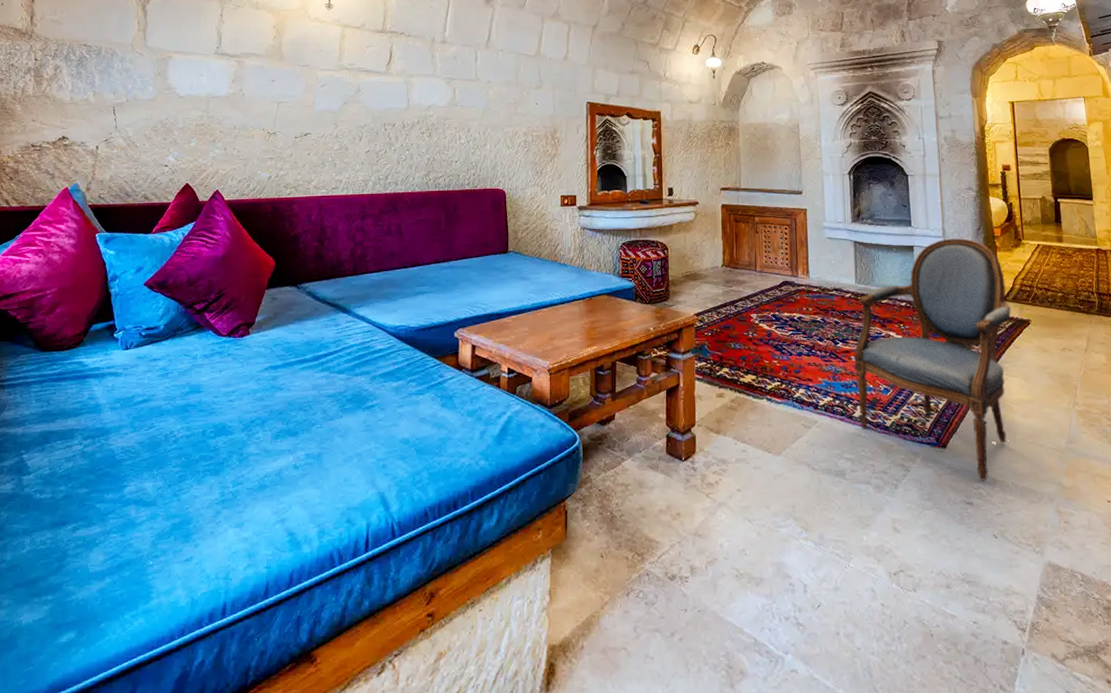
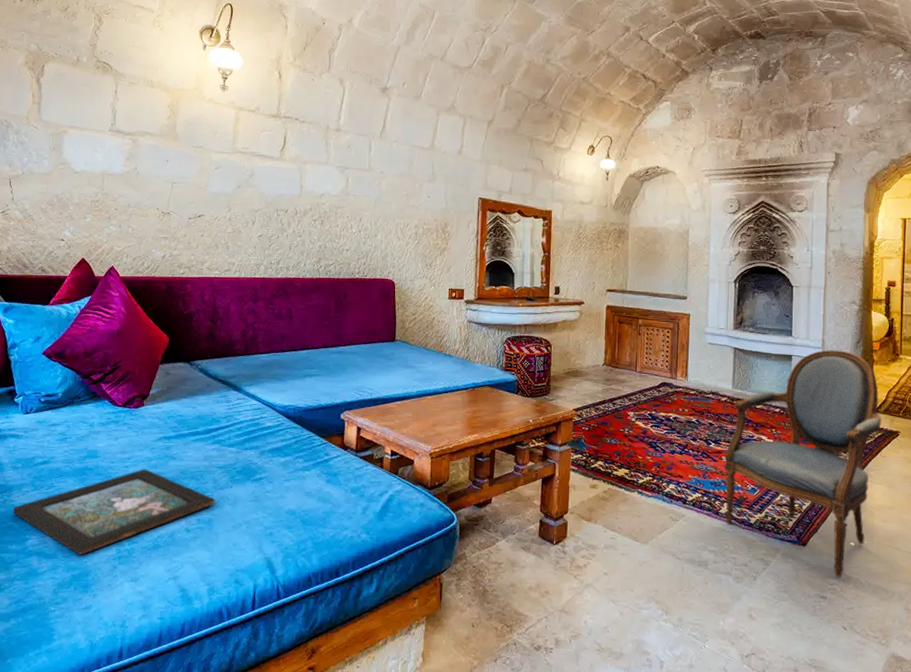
decorative tray: none [109,402,325,501] -> present [12,469,215,555]

